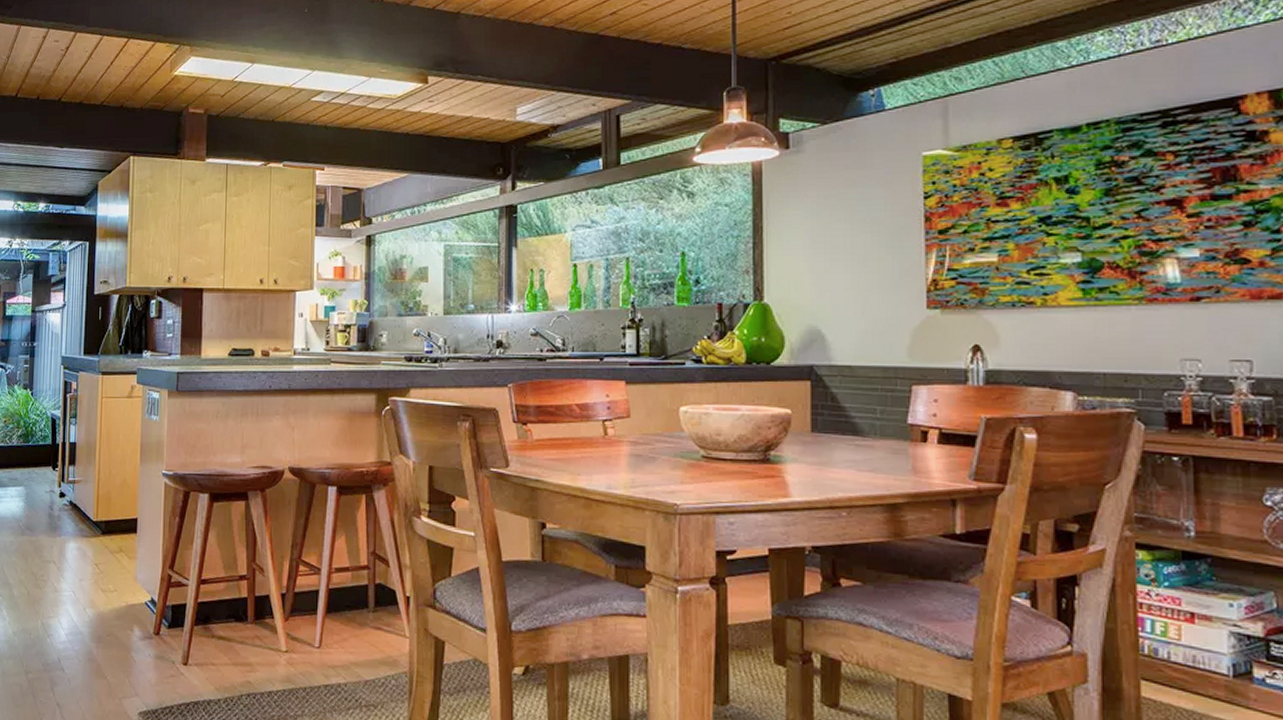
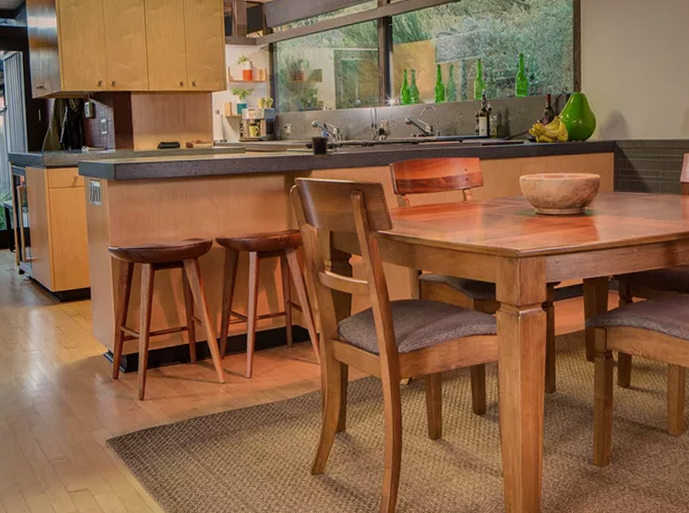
mug: none [410,348,439,373] -> present [310,136,334,158]

